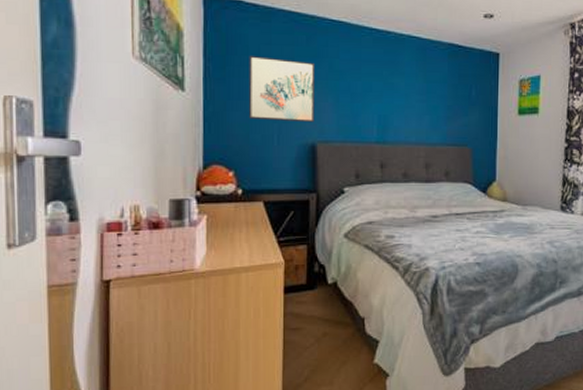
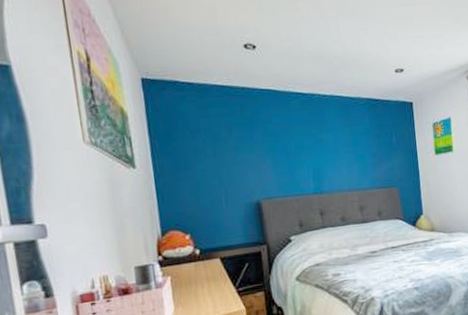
wall art: present [249,56,314,123] -> none [190,129,257,186]

